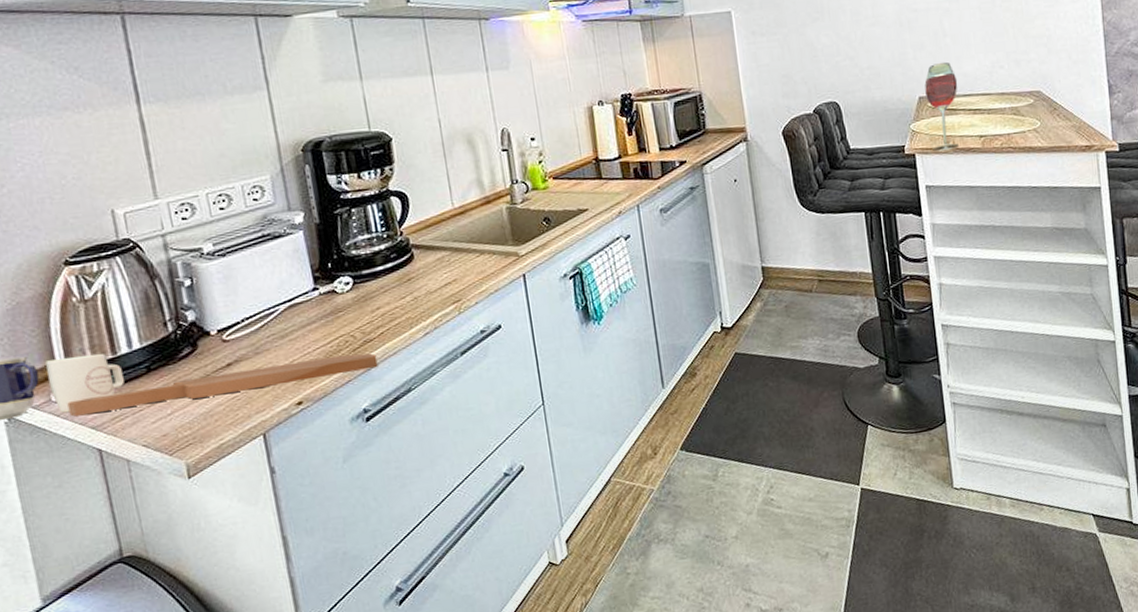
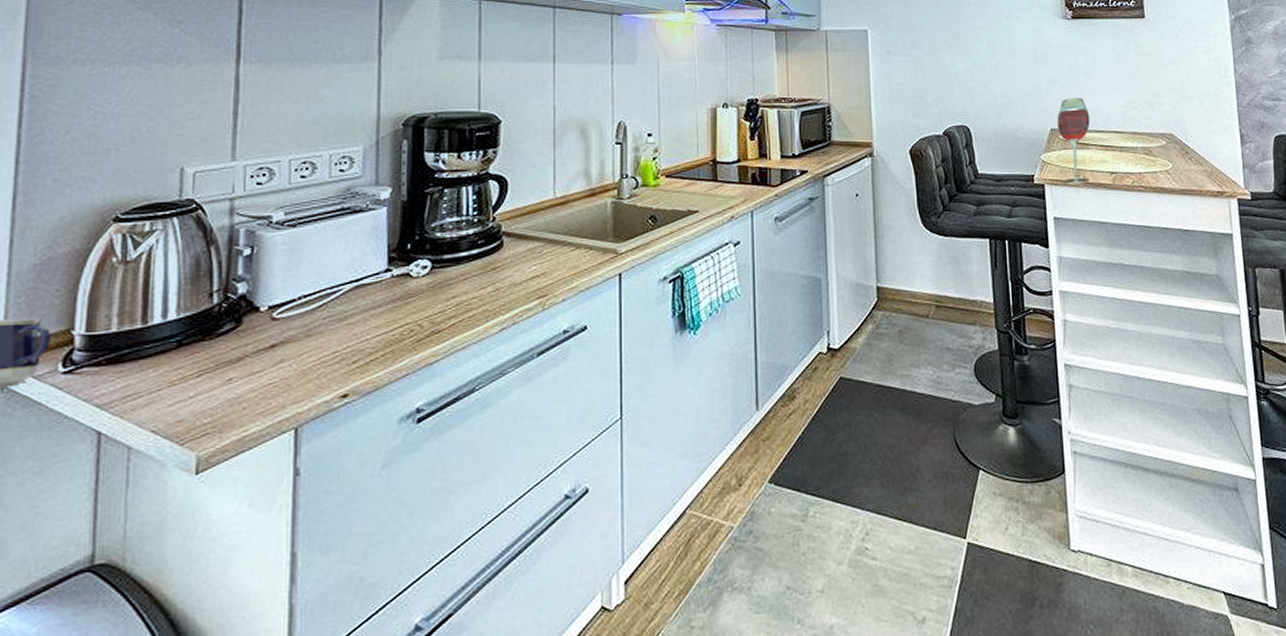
mug: present [45,353,125,414] -> none [59,321,149,387]
cutting board: present [67,353,378,417] -> none [74,345,443,391]

